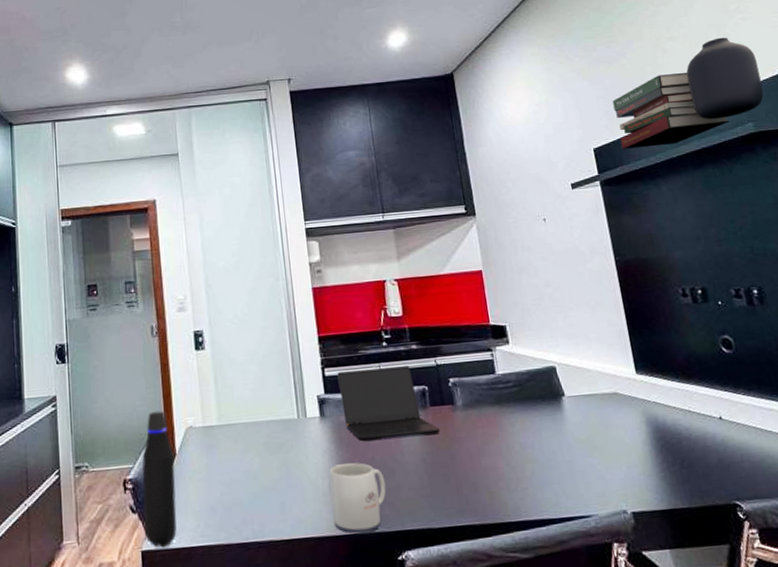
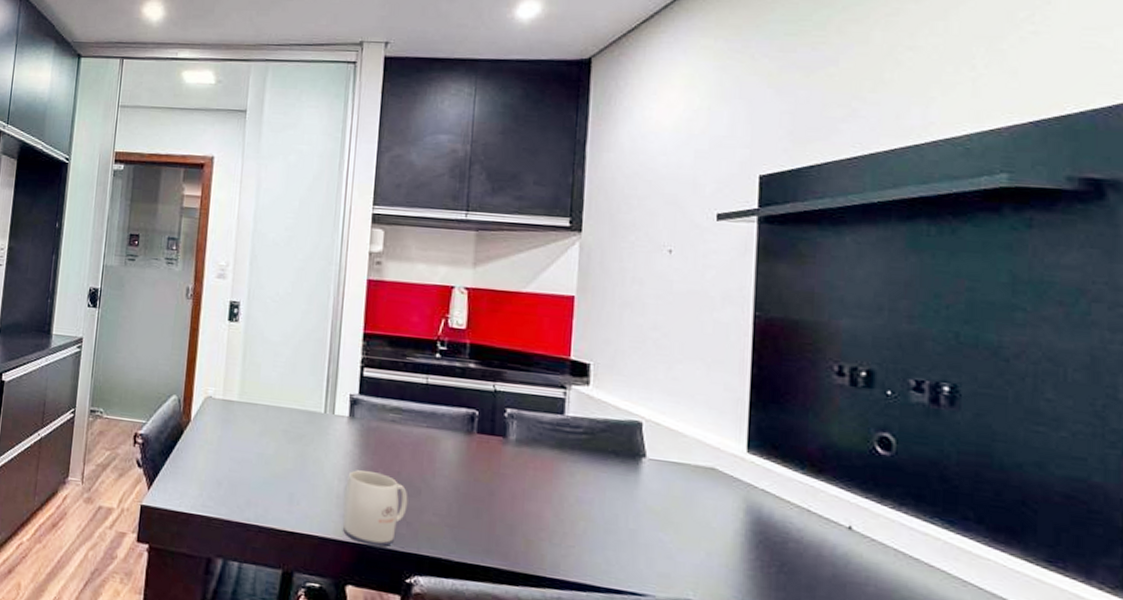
water bottle: present [141,411,177,547] -> none [146,373,189,507]
laptop: present [337,366,440,441] -> none [375,375,483,464]
books: present [612,72,729,149] -> none [800,94,971,186]
vase: present [686,37,764,120] -> none [921,54,1039,163]

